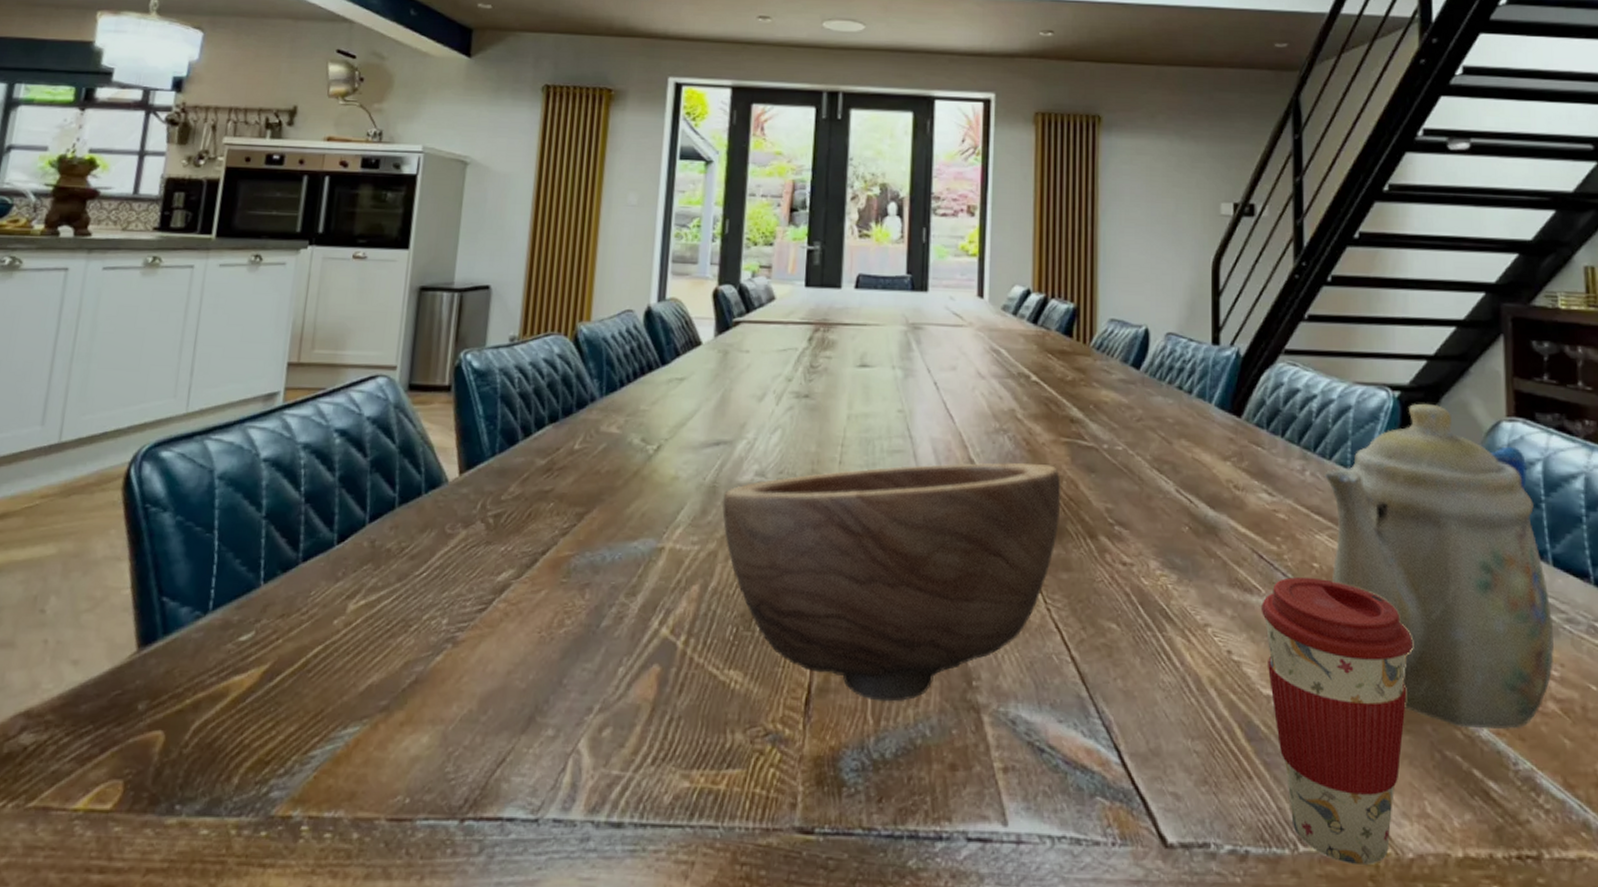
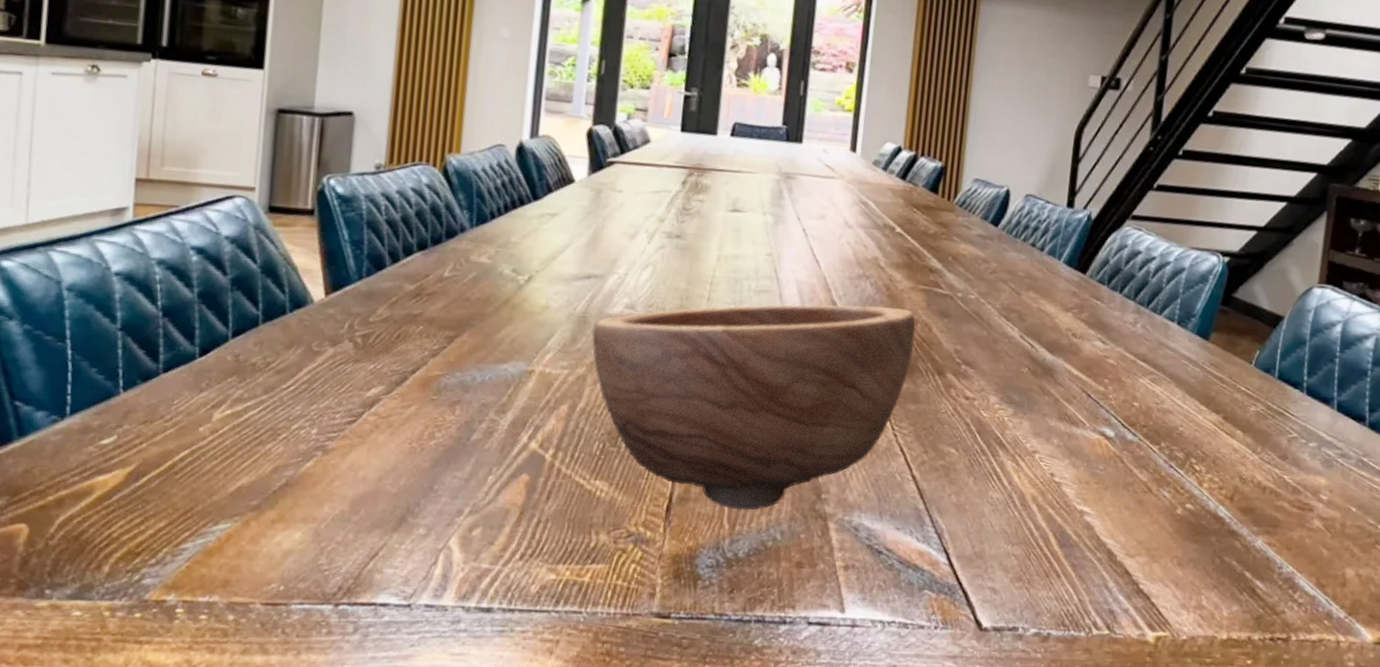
coffee cup: present [1262,576,1413,866] -> none [1084,413,1210,645]
teapot: present [1325,403,1555,729] -> none [1149,268,1330,541]

